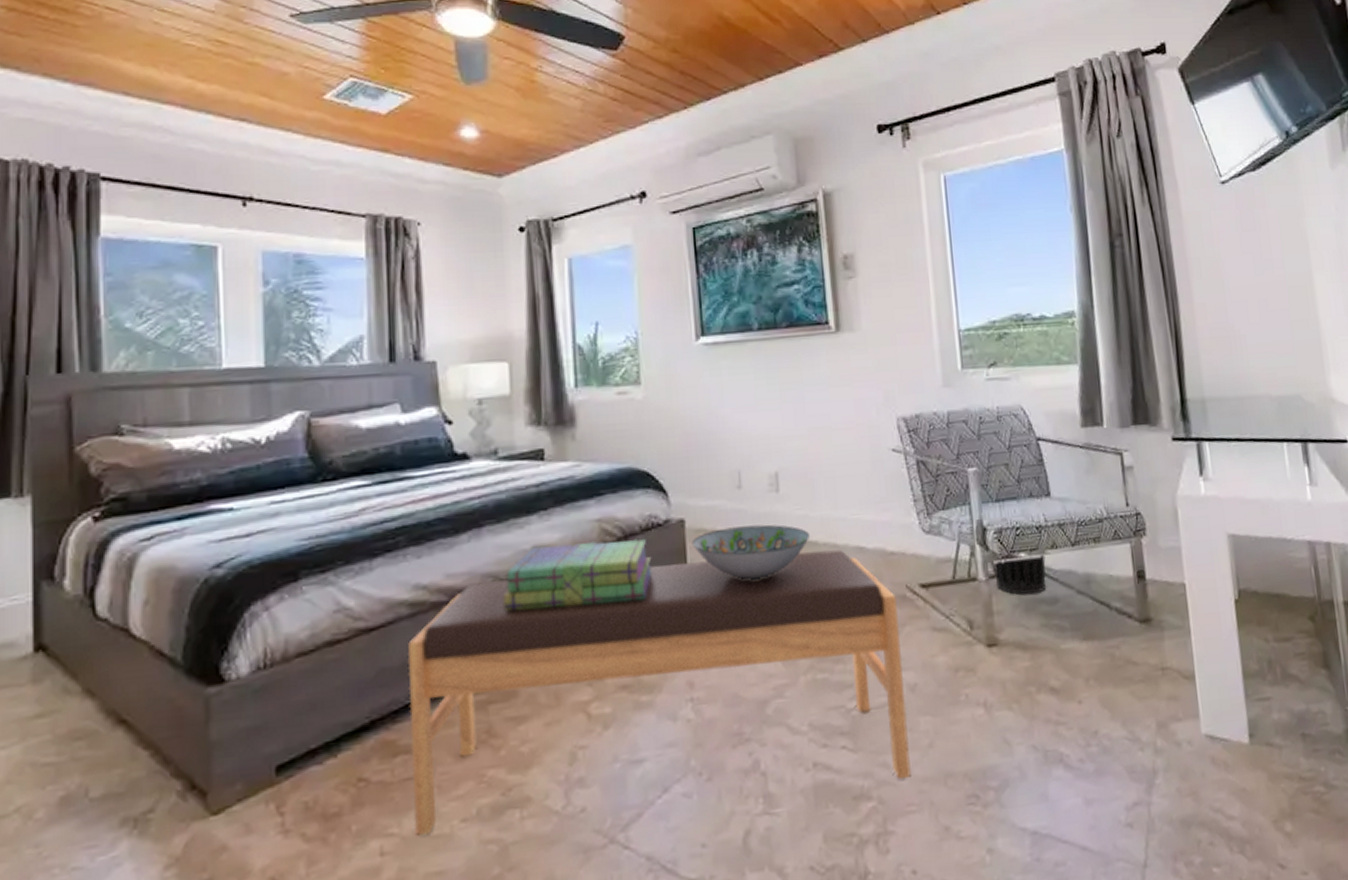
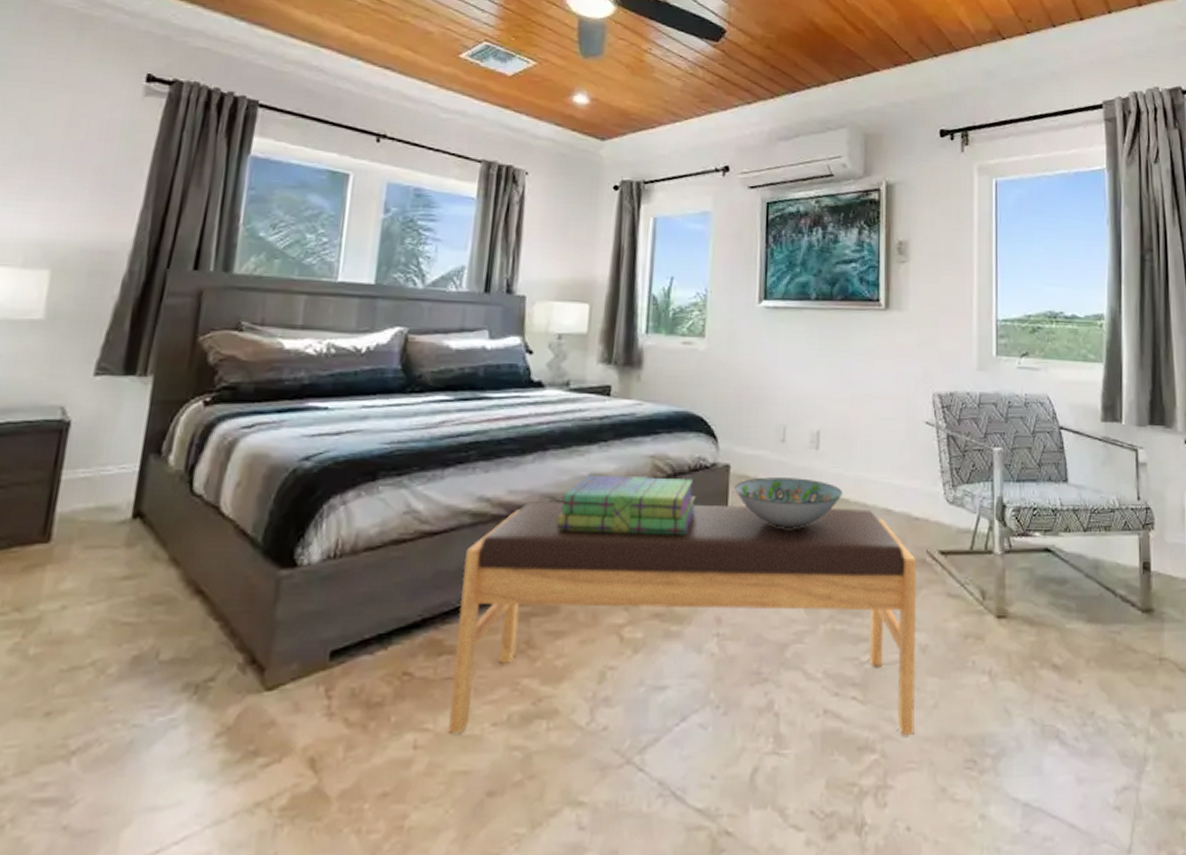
wastebasket: present [993,554,1047,595] -> none [1009,536,1058,573]

